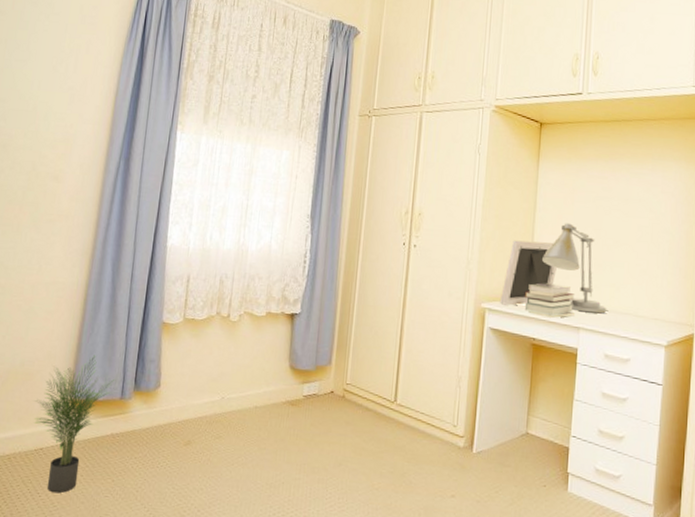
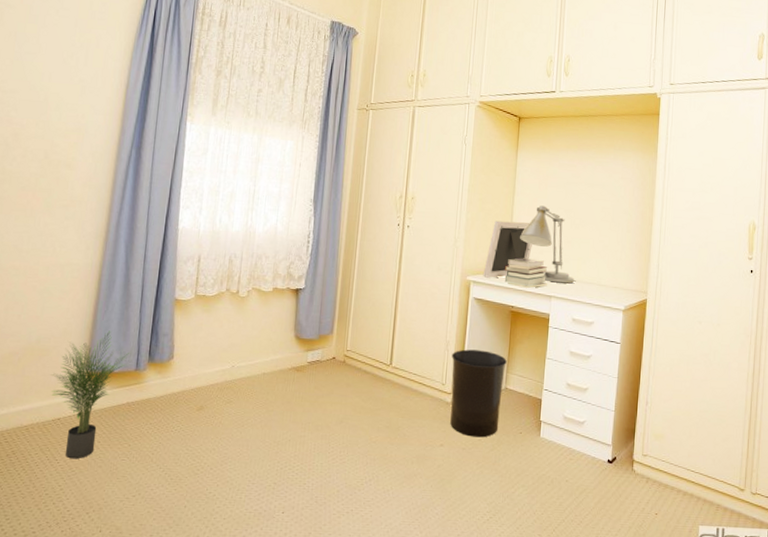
waste bin: none [463,386,528,489] -> present [450,349,507,438]

